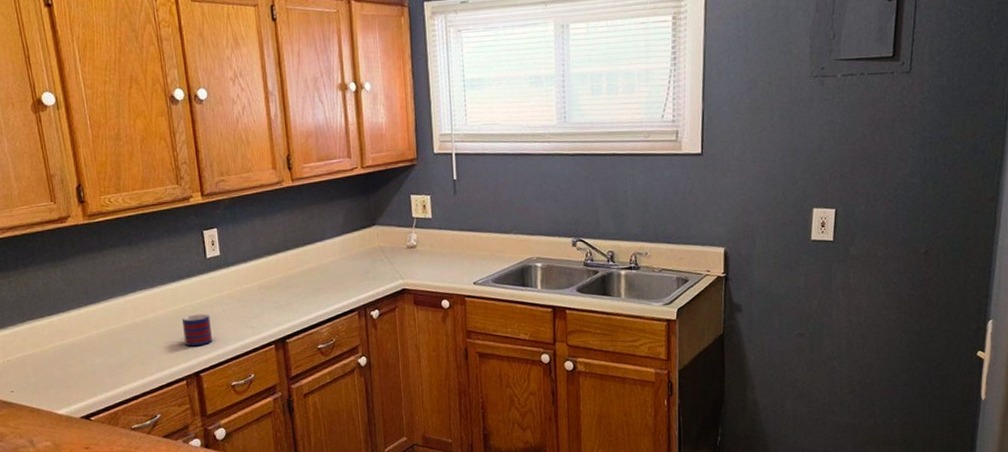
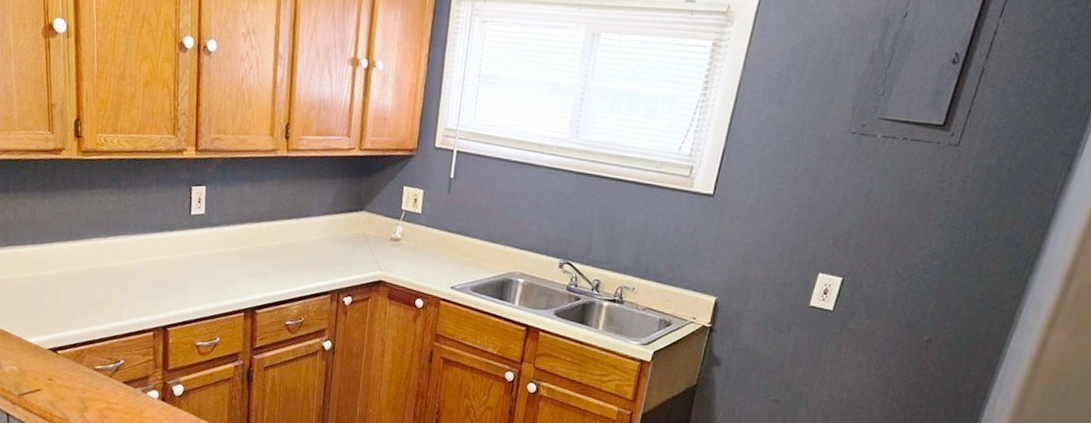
mug: present [181,313,213,347] -> none [157,268,186,301]

